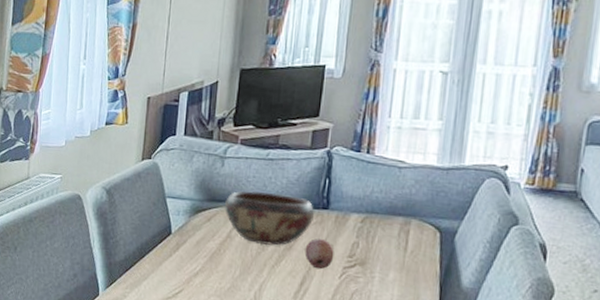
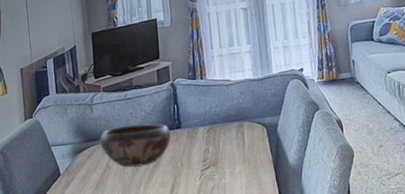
fruit: present [304,239,334,270] -> none [169,152,192,177]

